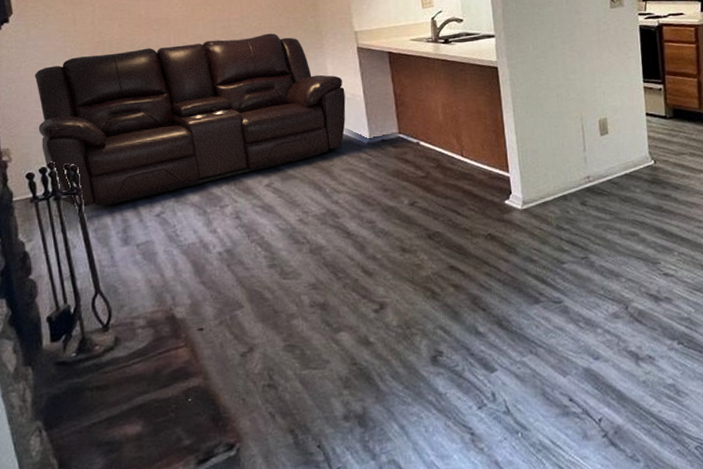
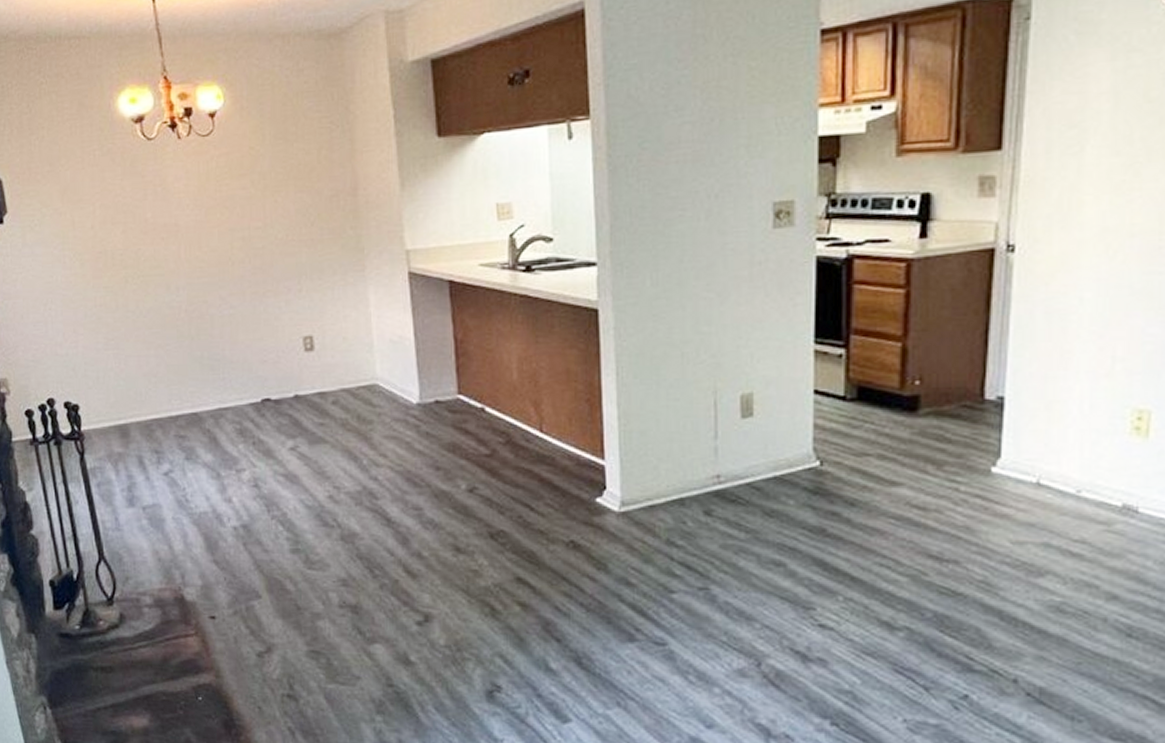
sofa: present [34,33,346,208] -> none [31,248,391,458]

